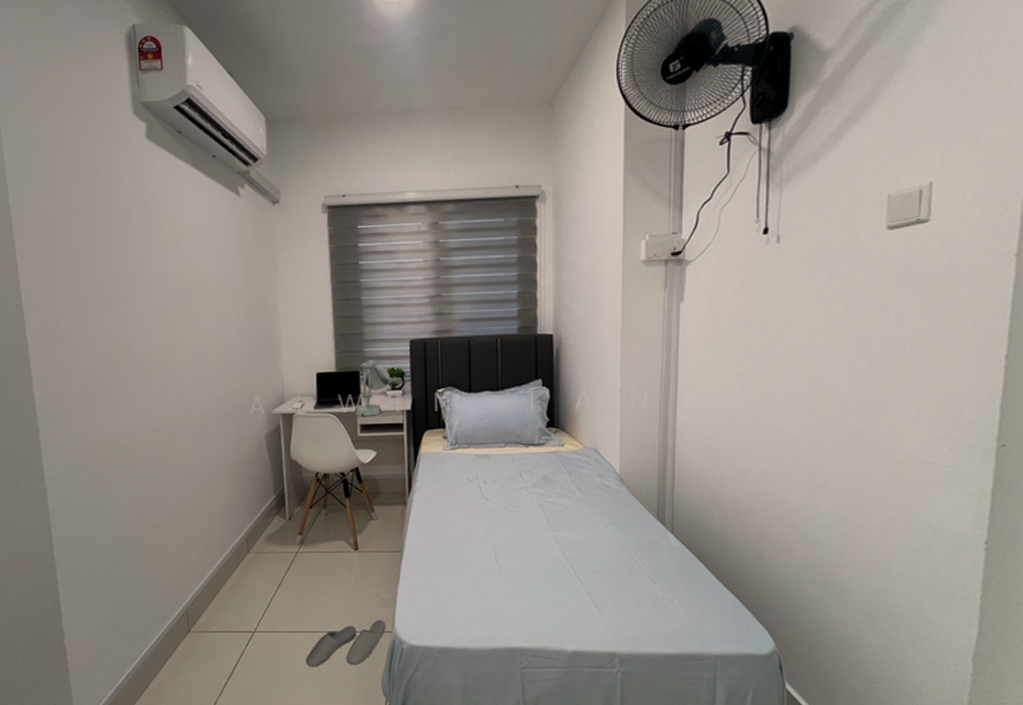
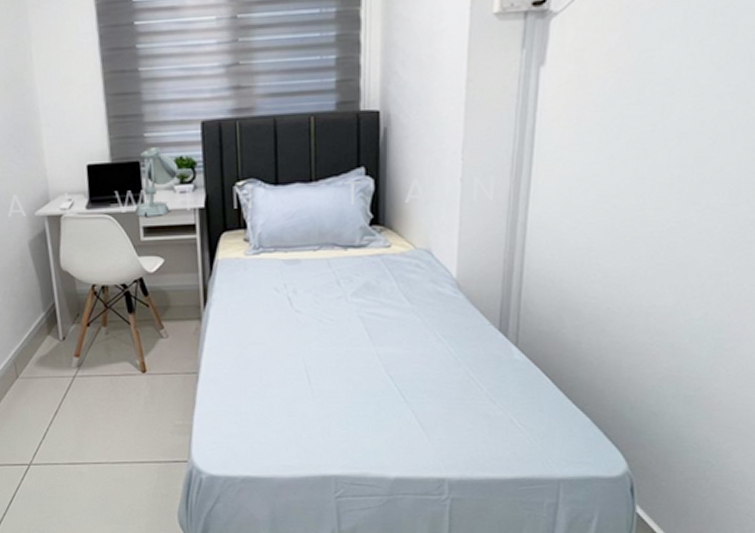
slippers: present [306,620,386,667] -> none [91,449,181,501]

